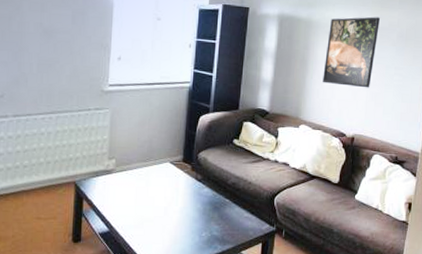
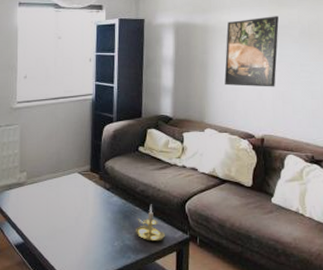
candle holder: none [224,197,252,233] -> present [136,204,165,241]

